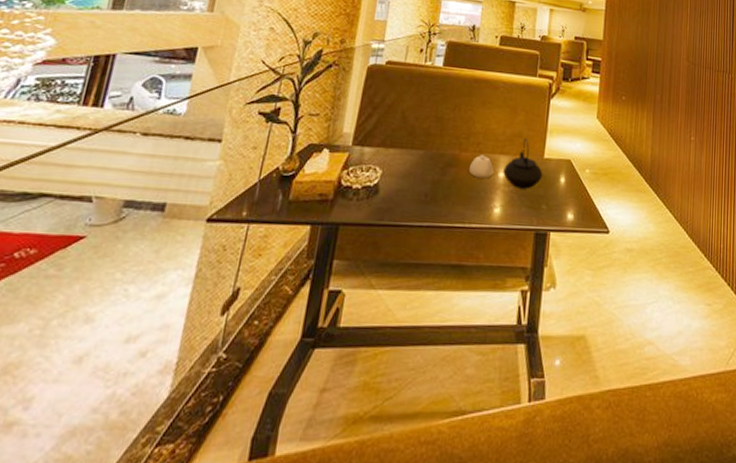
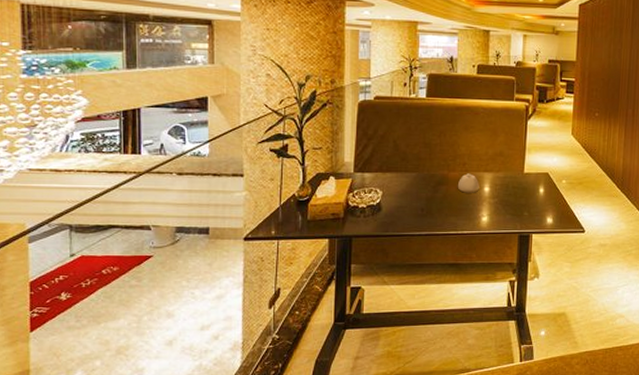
teapot: present [503,138,543,189] -> none [488,157,524,200]

